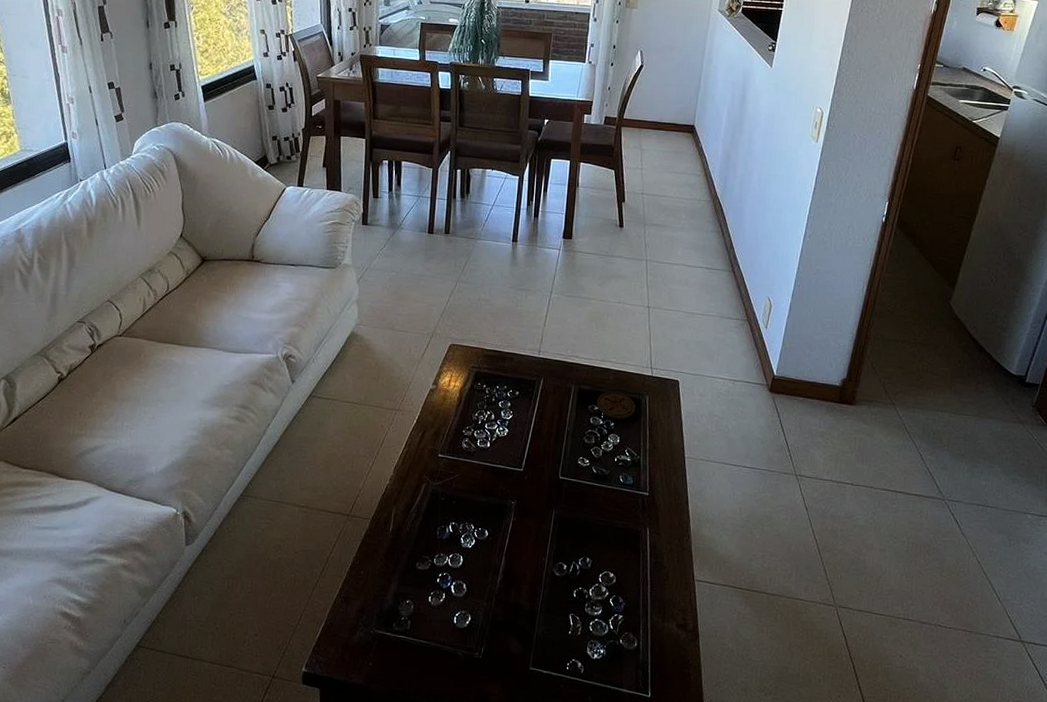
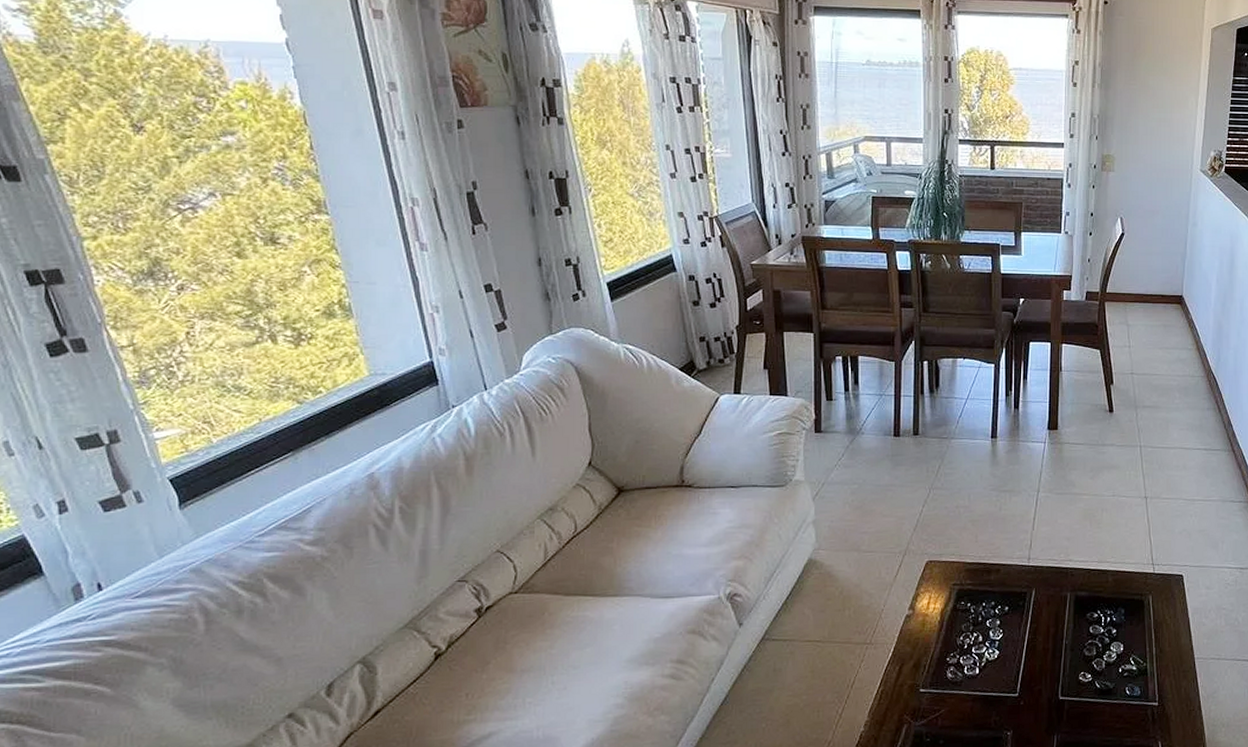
coaster: present [597,391,636,420] -> none [1096,594,1138,625]

